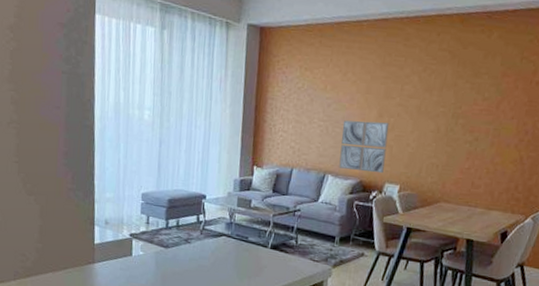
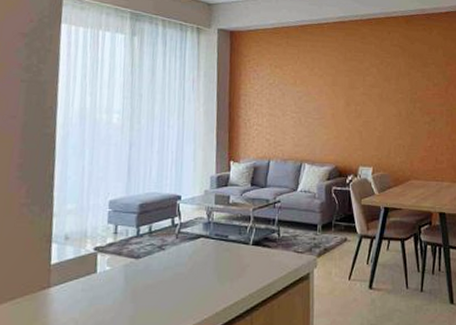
wall art: present [339,120,390,174] -> none [314,110,357,158]

